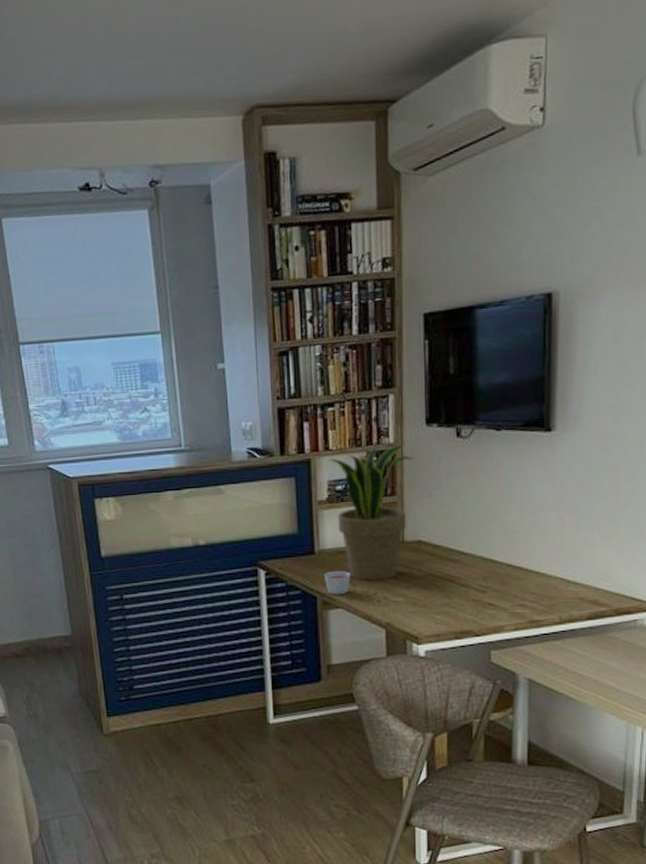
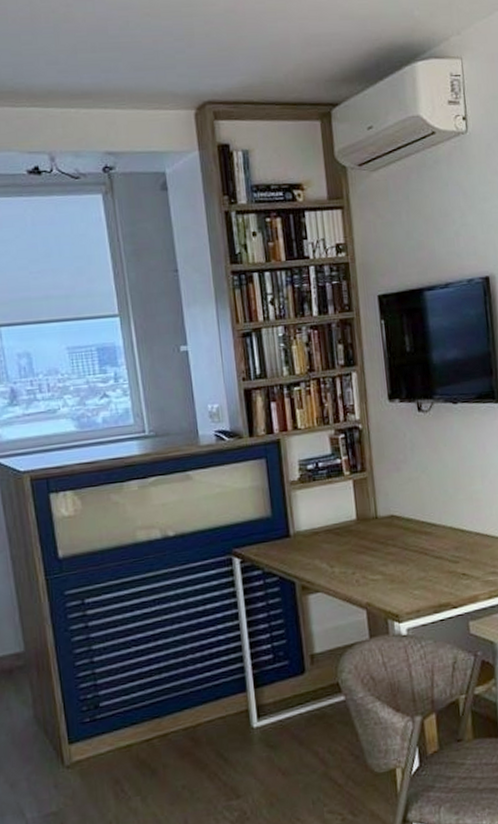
candle: present [323,570,350,595] -> none [300,552,328,578]
potted plant: present [329,444,414,581] -> none [298,420,380,561]

